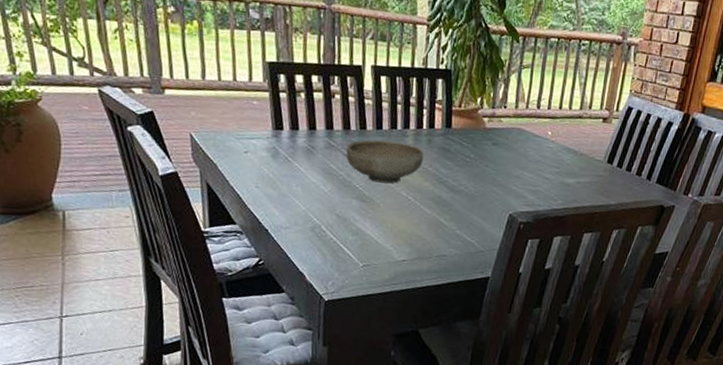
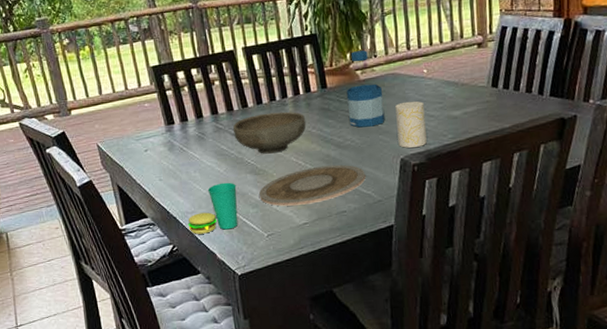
cup: none [279,203,339,253] -> present [188,182,238,234]
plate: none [362,205,473,242] -> present [259,164,366,206]
bottle: none [467,97,505,177] -> present [346,50,385,128]
cup: none [510,159,542,206] -> present [395,101,427,148]

